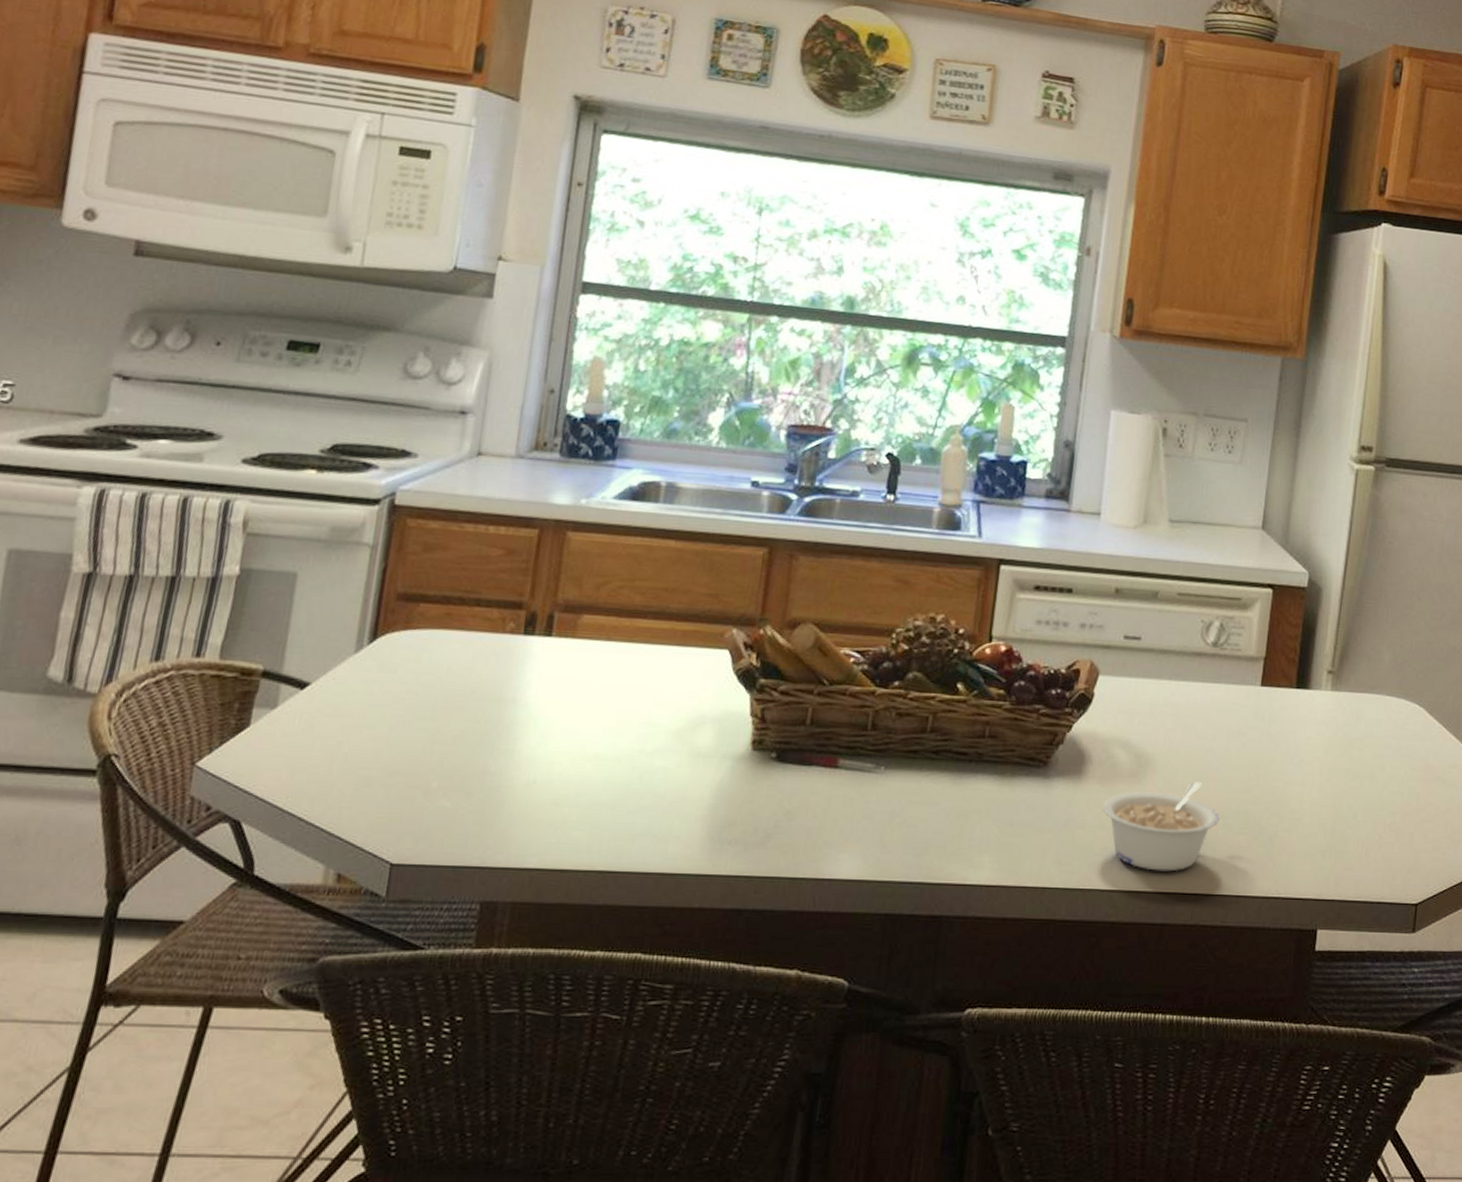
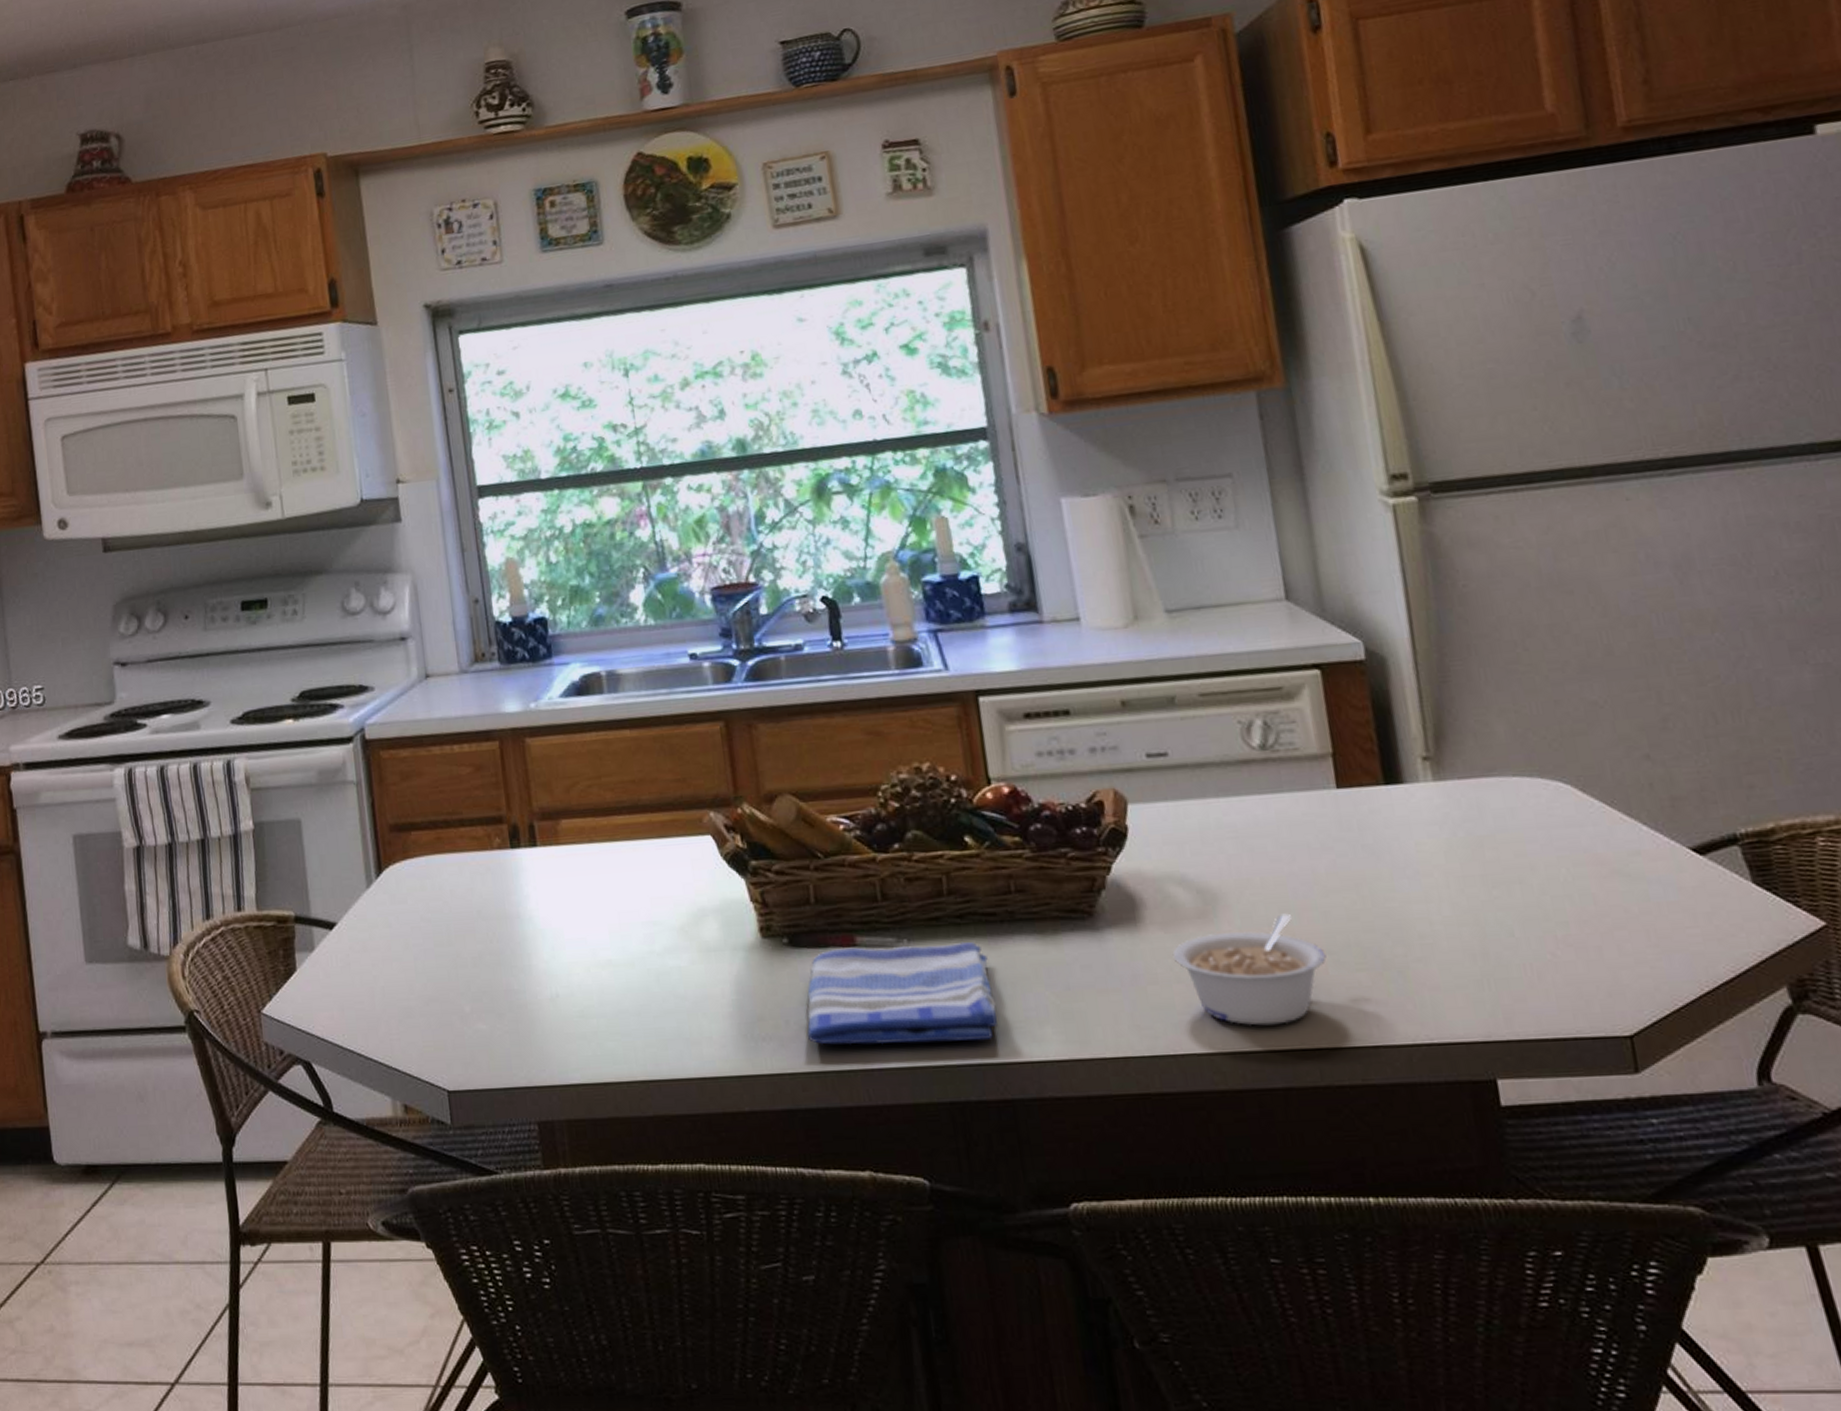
dish towel: none [771,767,950,863] -> present [807,941,997,1045]

